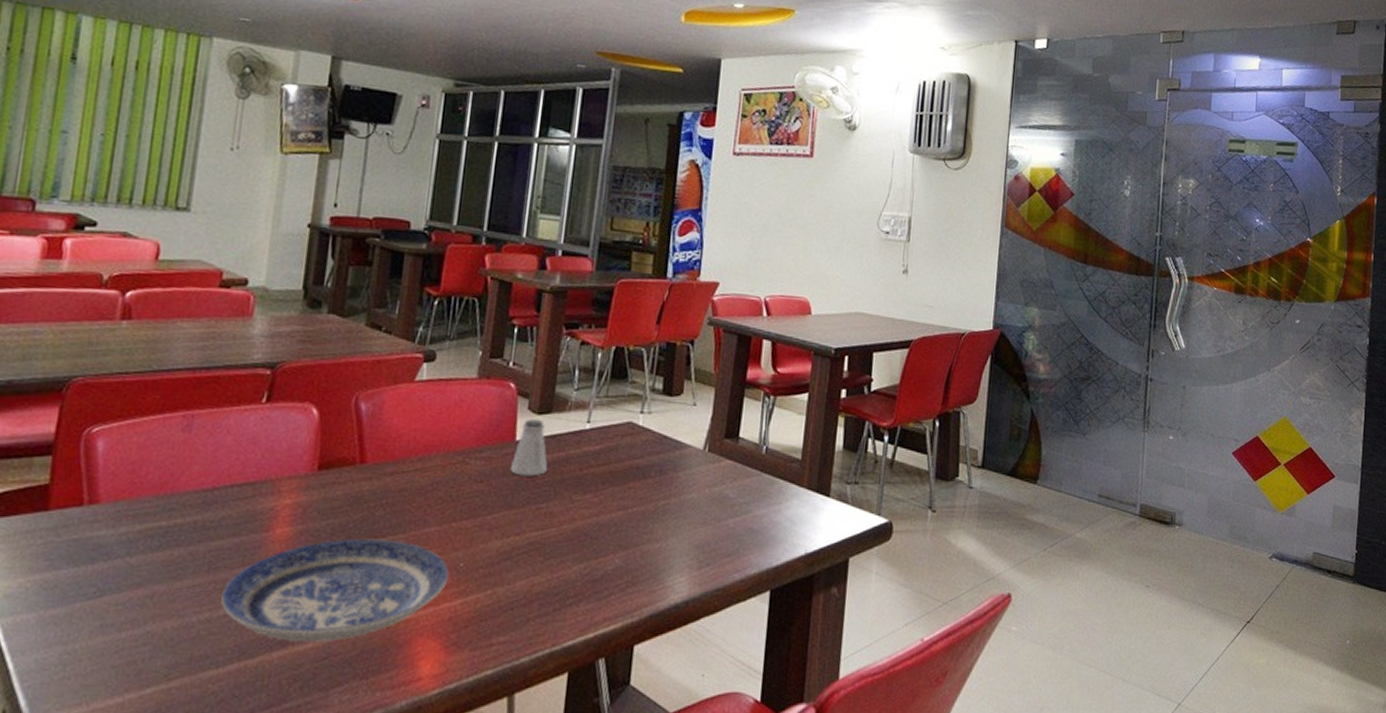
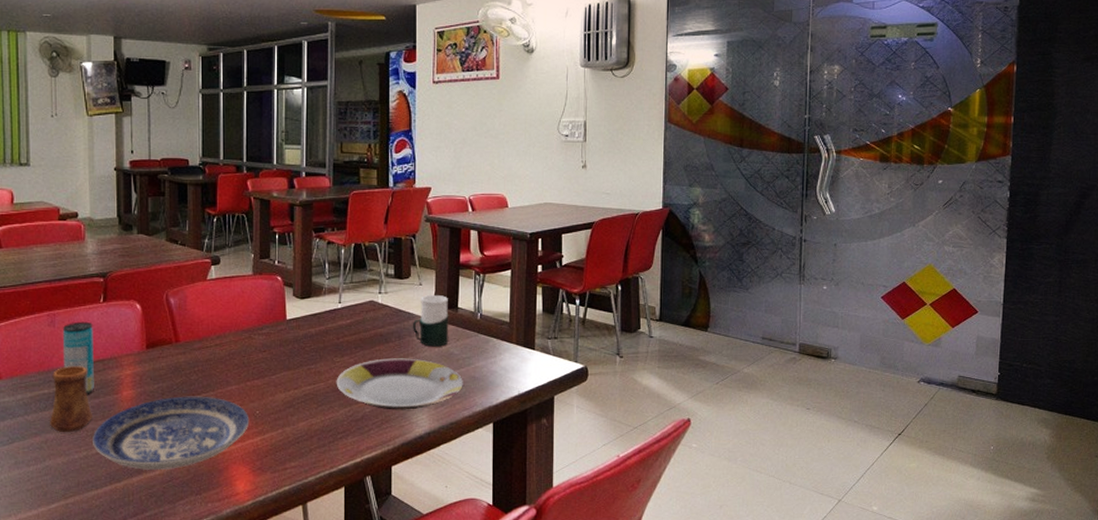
cup: none [162,489,229,583] -> present [50,366,92,432]
beverage can: none [194,427,247,531] -> present [62,321,95,395]
saltshaker: present [509,418,548,477] -> none [284,302,313,346]
plate: none [572,499,737,570] -> present [336,358,463,410]
cup: none [678,418,728,487] -> present [412,294,449,347]

